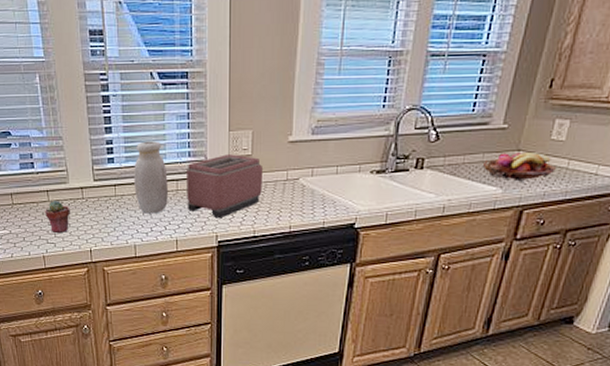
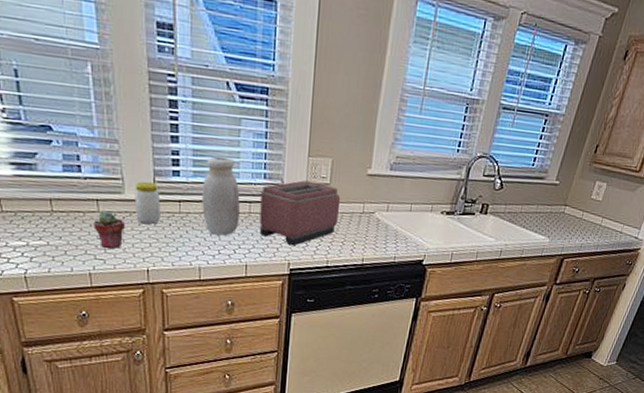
jar: none [77,172,99,208] -> present [134,182,161,224]
fruit basket: present [483,153,556,182] -> none [536,206,592,234]

